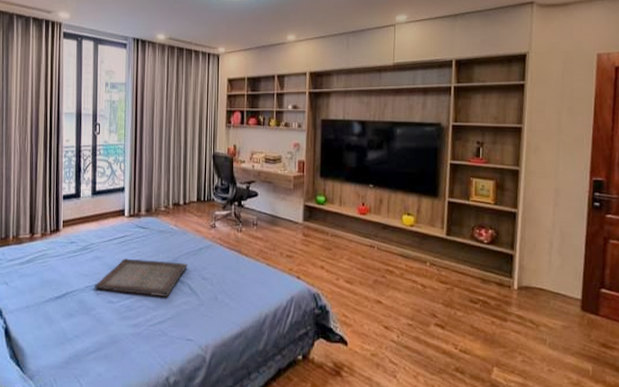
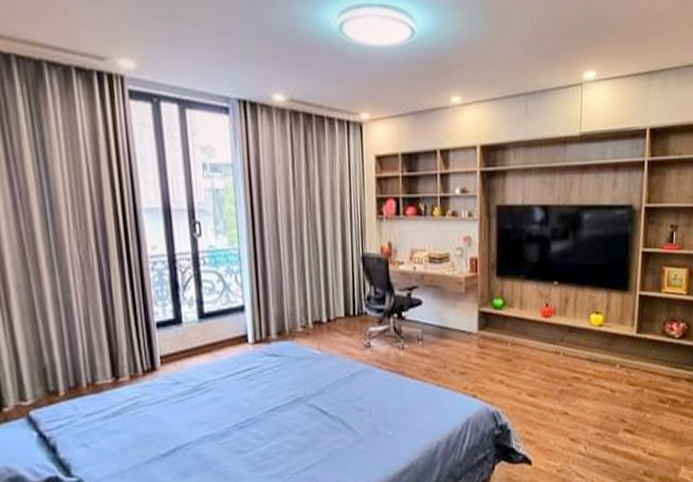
serving tray: present [93,258,188,297] -> none [213,394,338,439]

